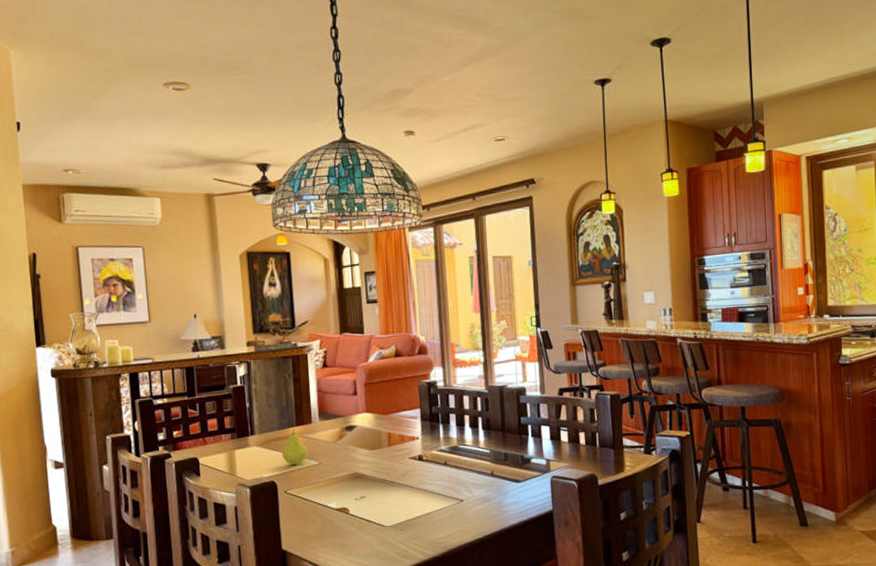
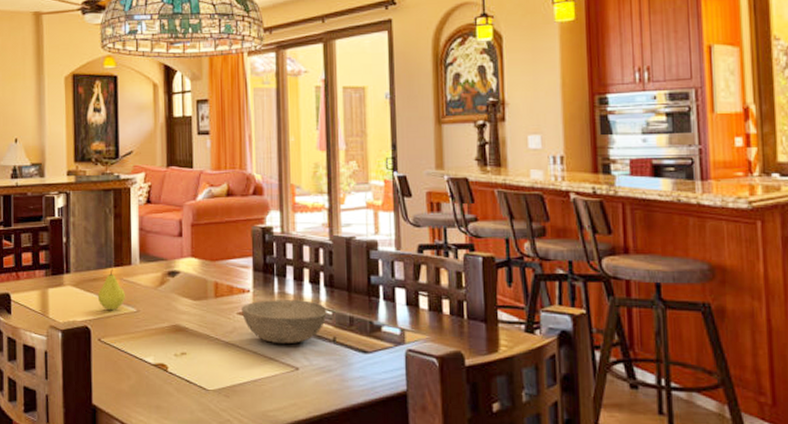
bowl: none [411,442,486,482] -> present [241,300,327,344]

